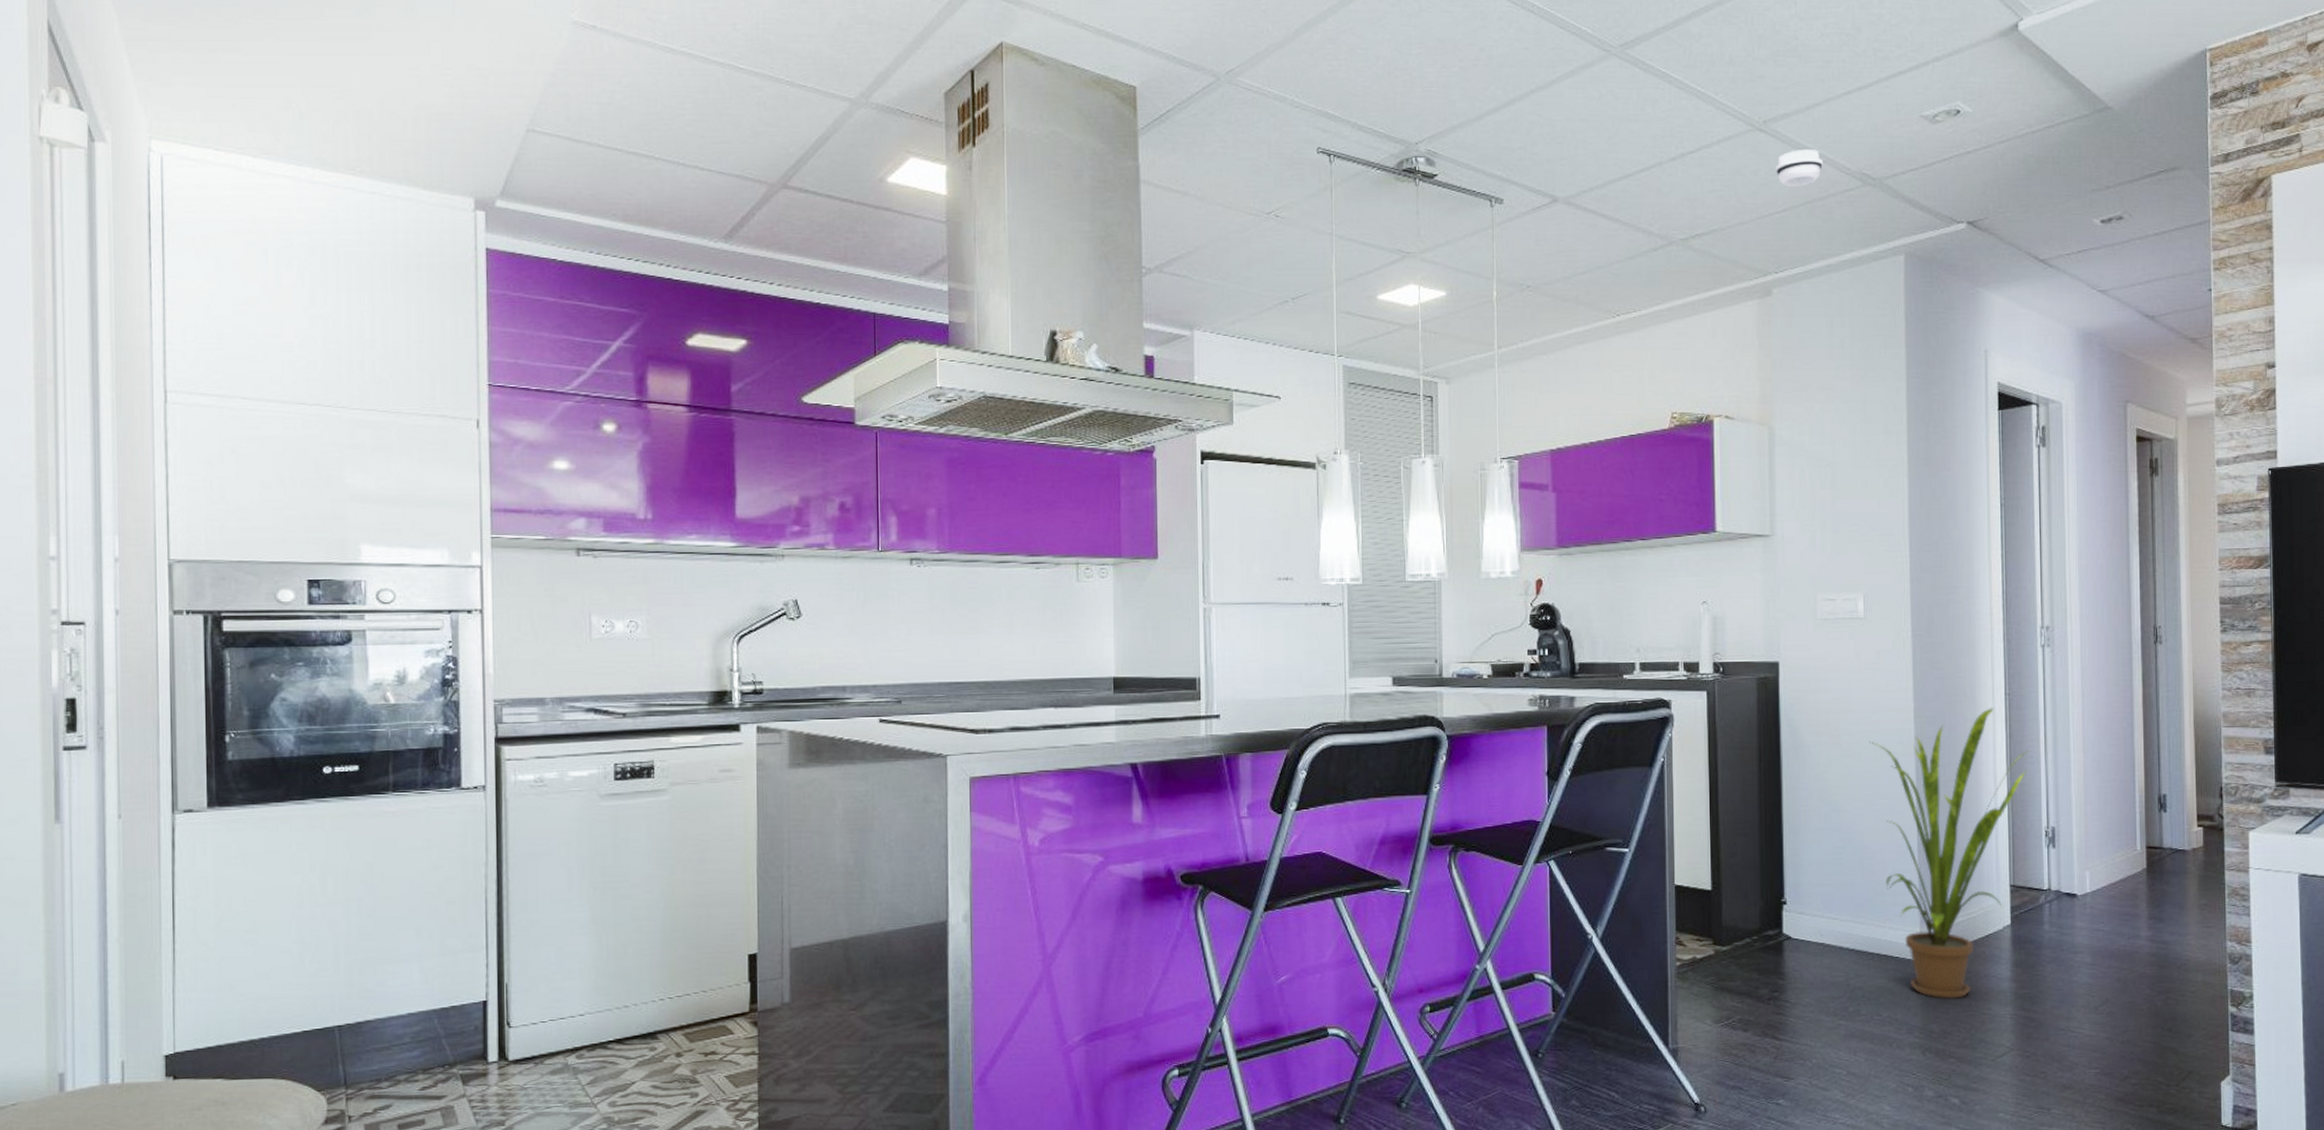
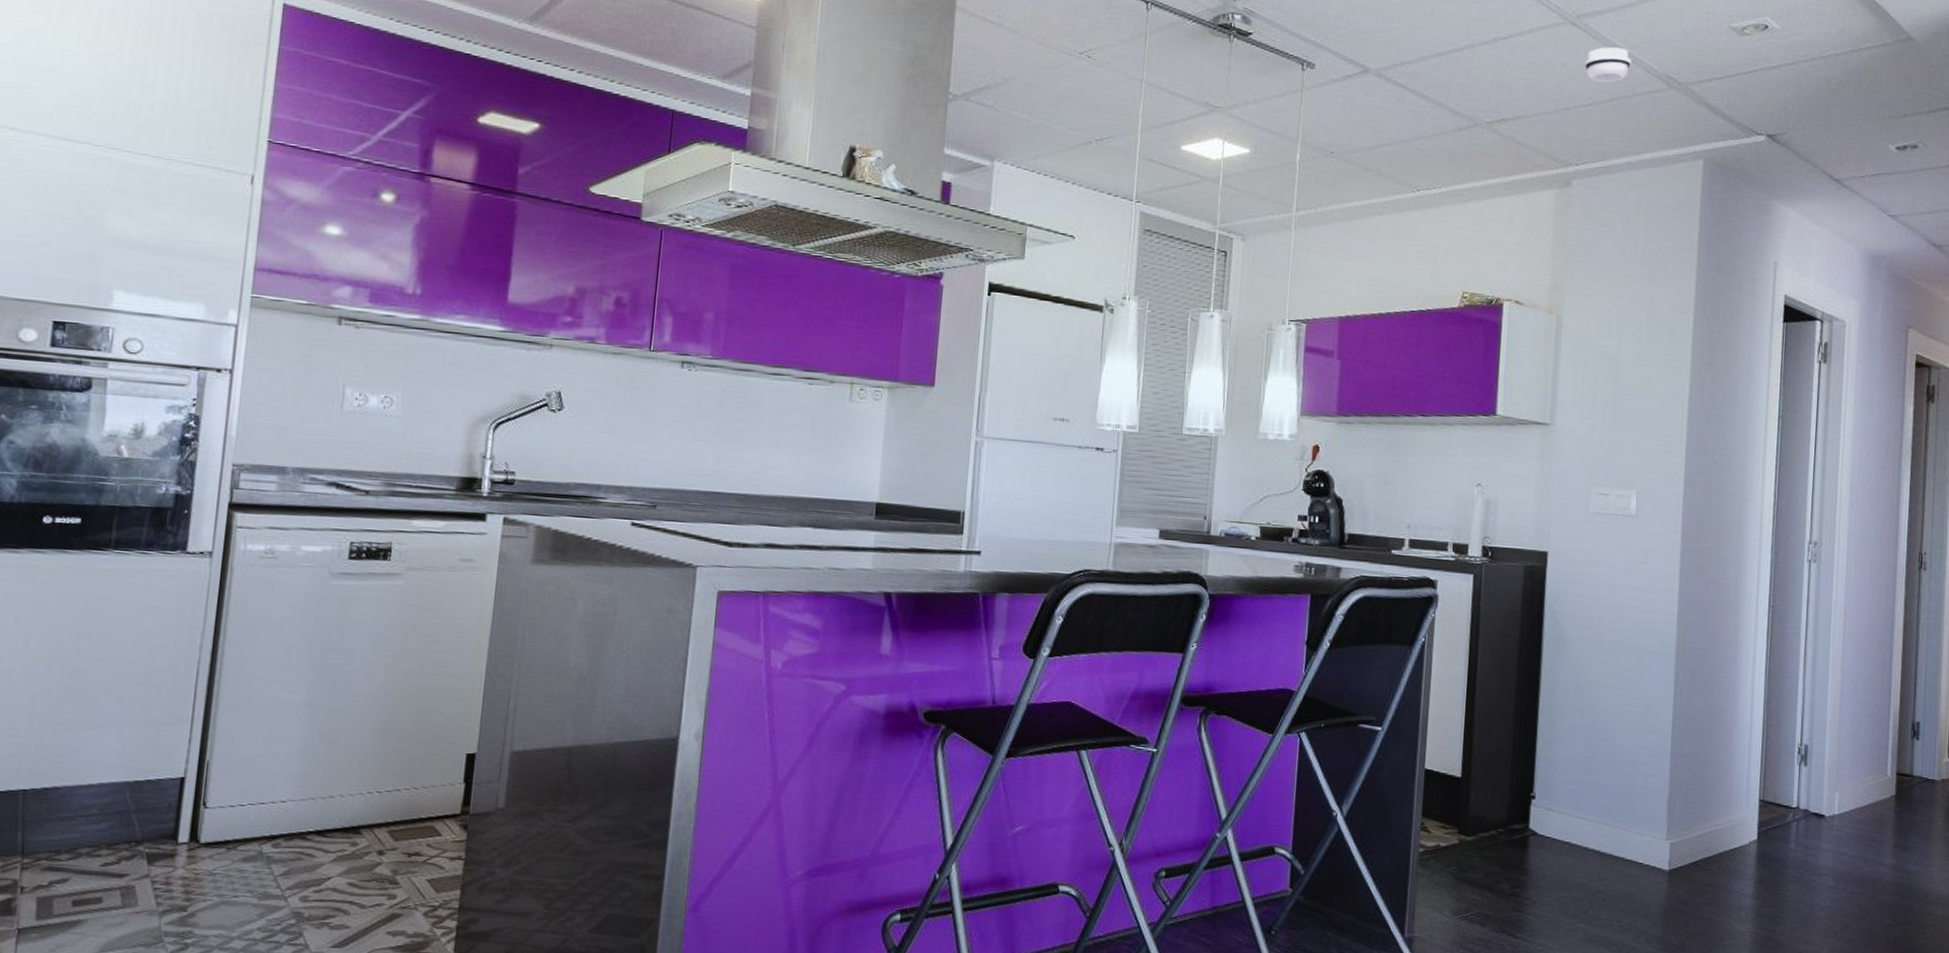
house plant: present [1869,708,2029,999] -> none [1631,618,1788,912]

